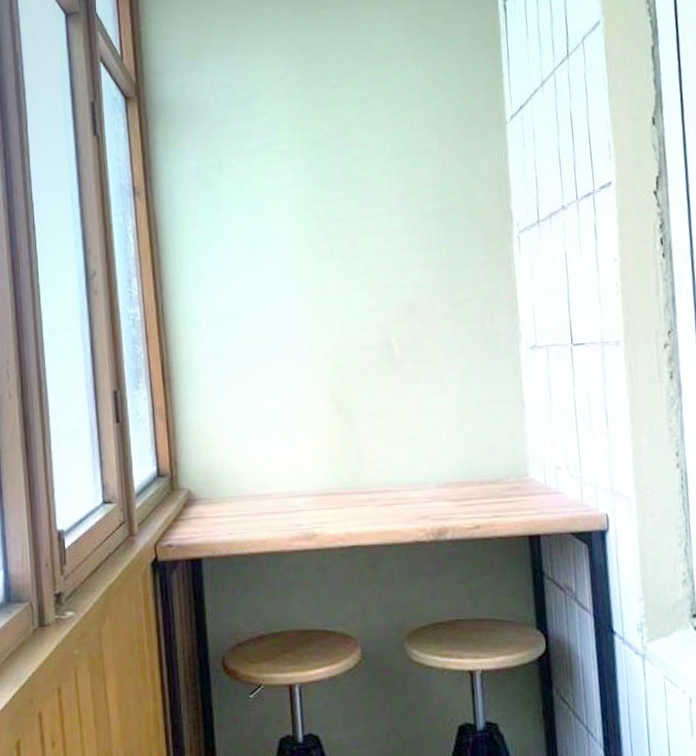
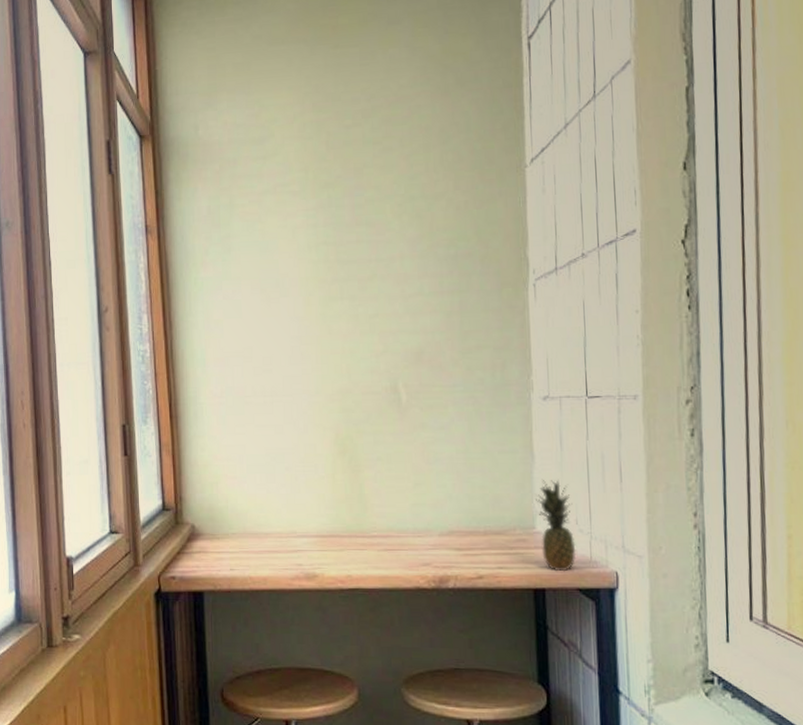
fruit: none [528,426,569,517] -> present [536,479,577,572]

